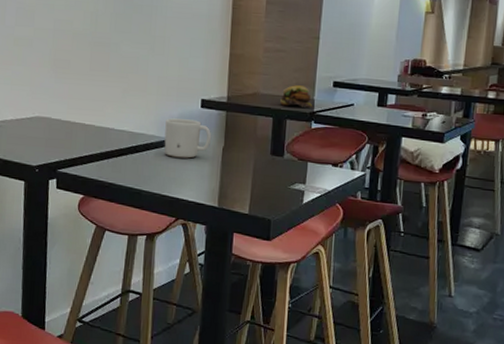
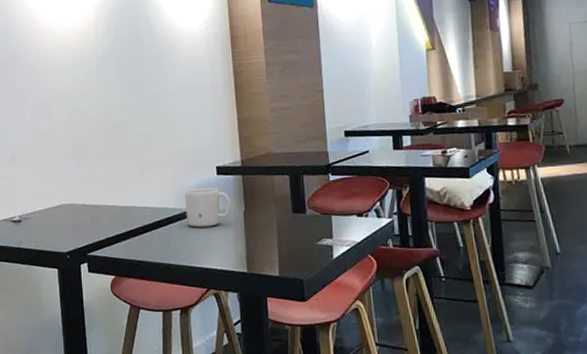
burger: present [280,85,314,109] -> none [294,139,329,162]

